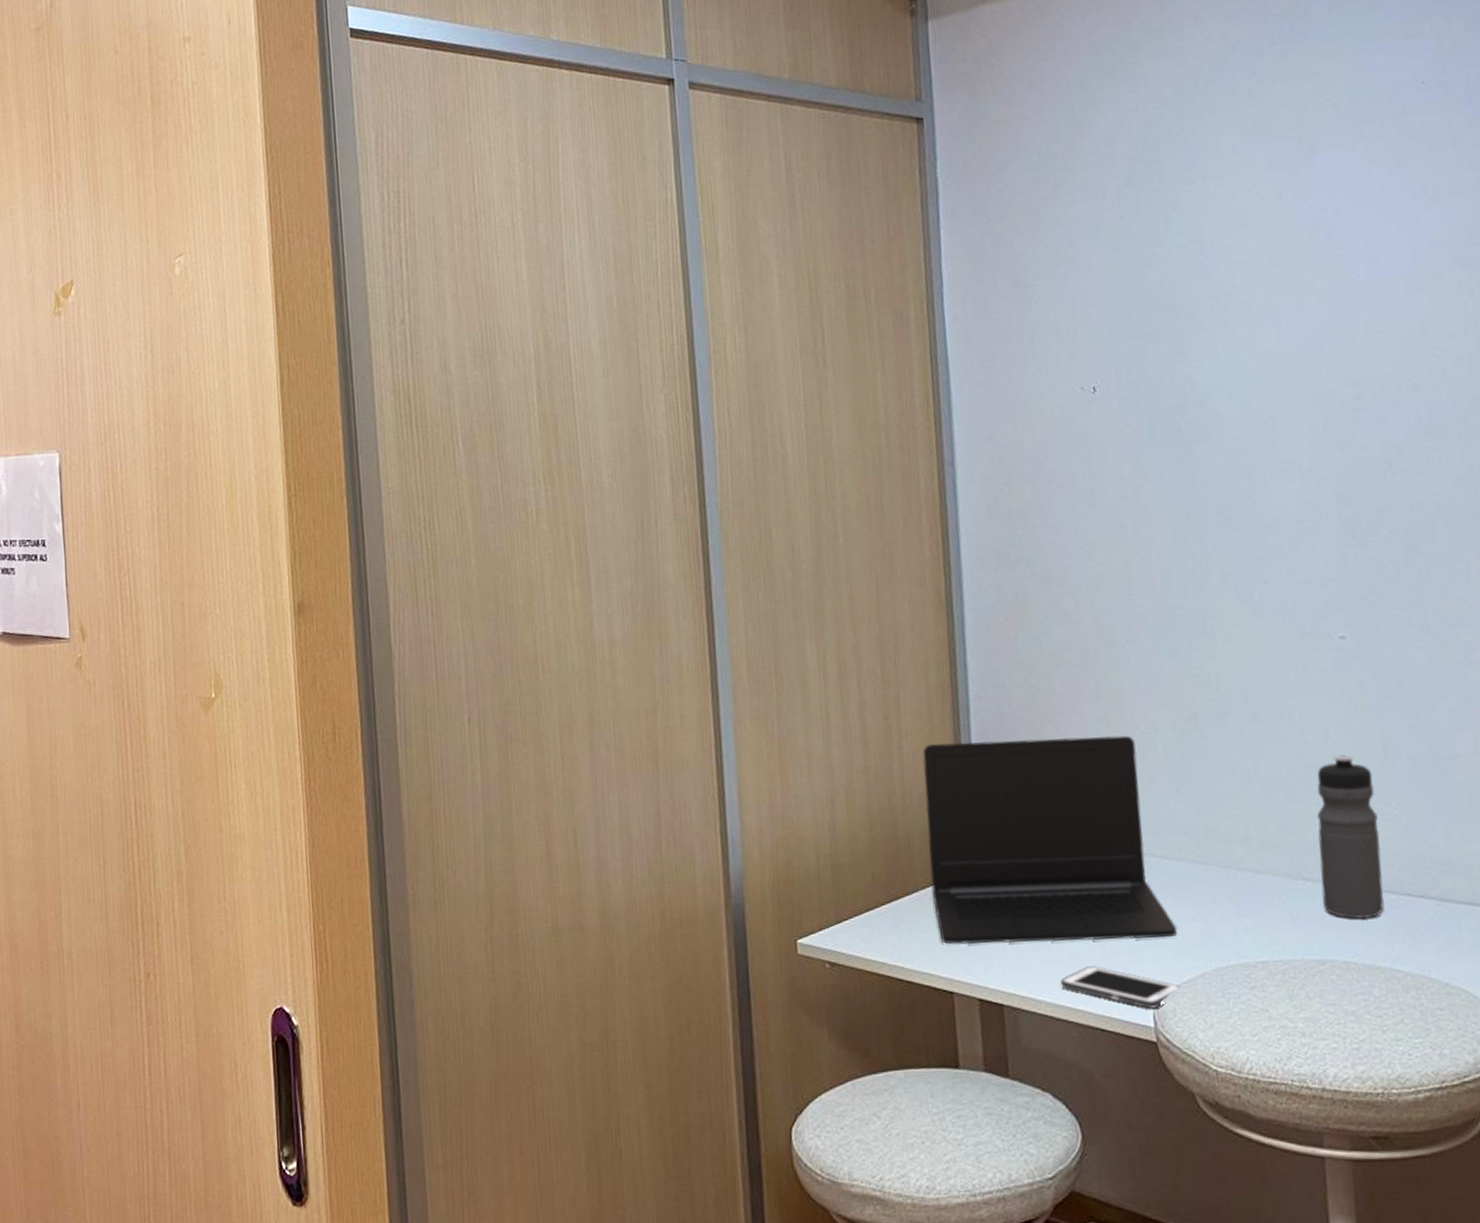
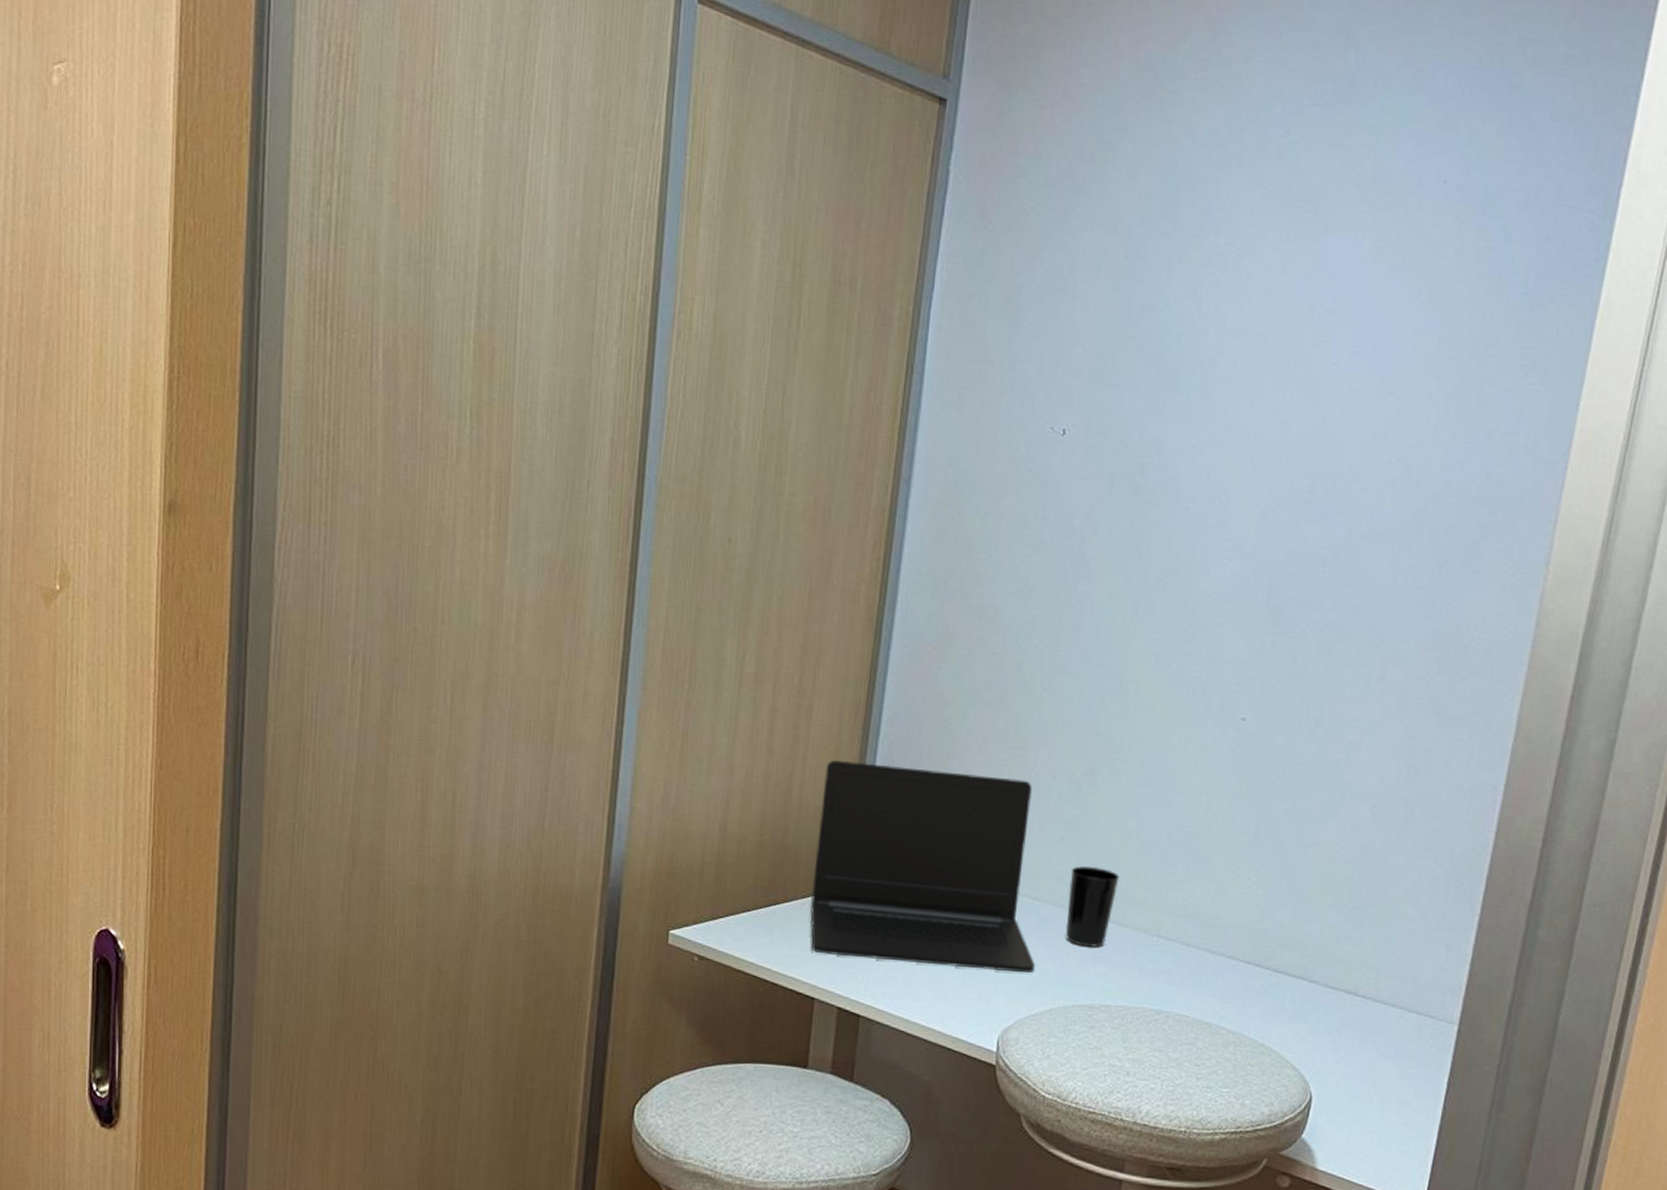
cell phone: present [1060,966,1181,1009] -> none [918,990,1028,1035]
cup: none [1194,814,1248,902] -> present [1066,866,1120,948]
water bottle: present [1317,754,1385,920] -> none [1171,828,1241,979]

